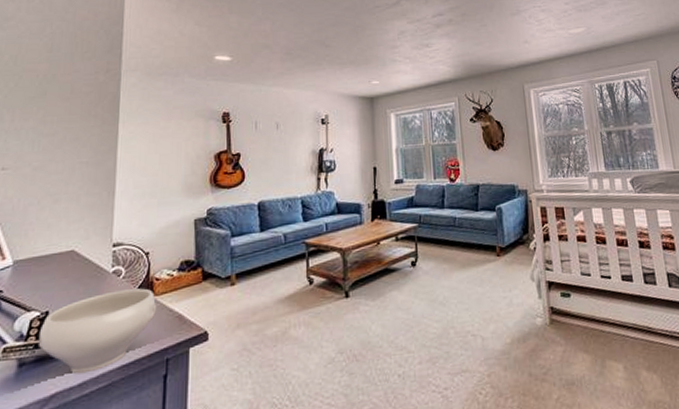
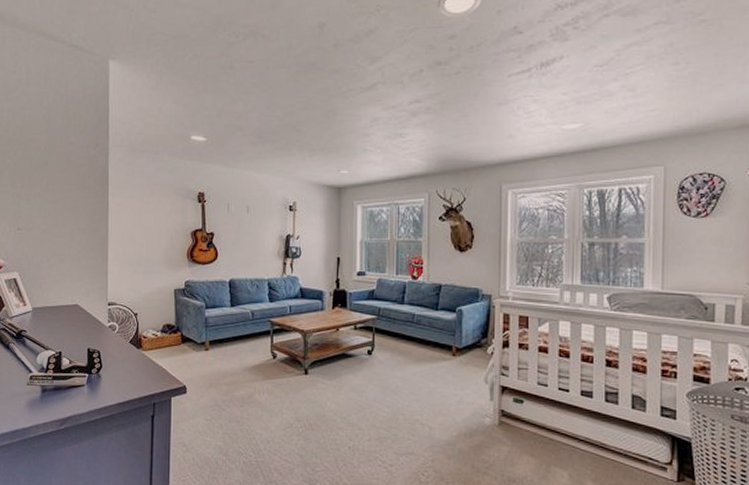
bowl: present [37,288,156,375] -> none [55,342,144,405]

